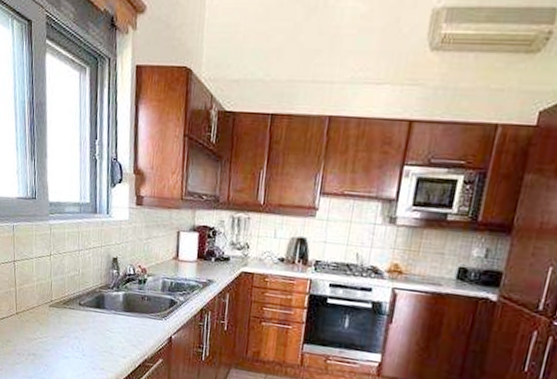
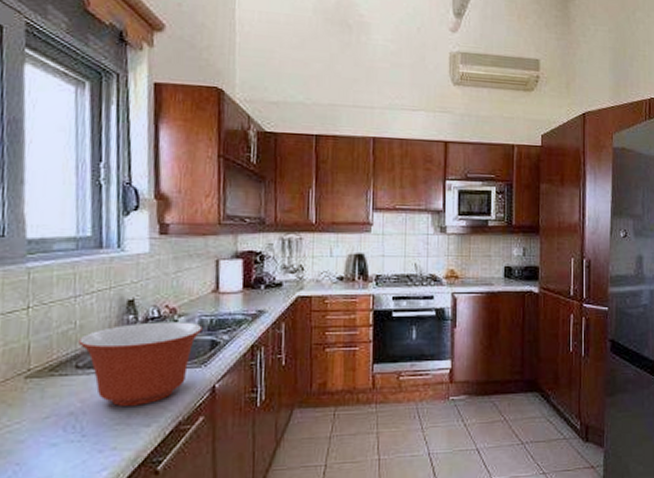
mixing bowl: none [80,277,165,342] -> present [77,322,203,406]

